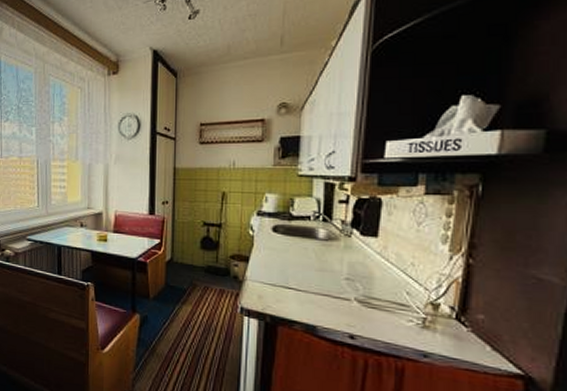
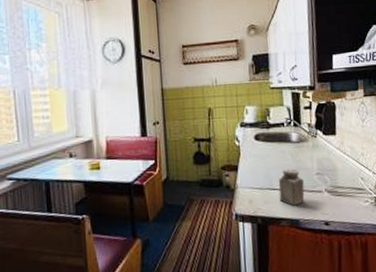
salt shaker: none [295,268,328,310] -> present [278,168,305,206]

